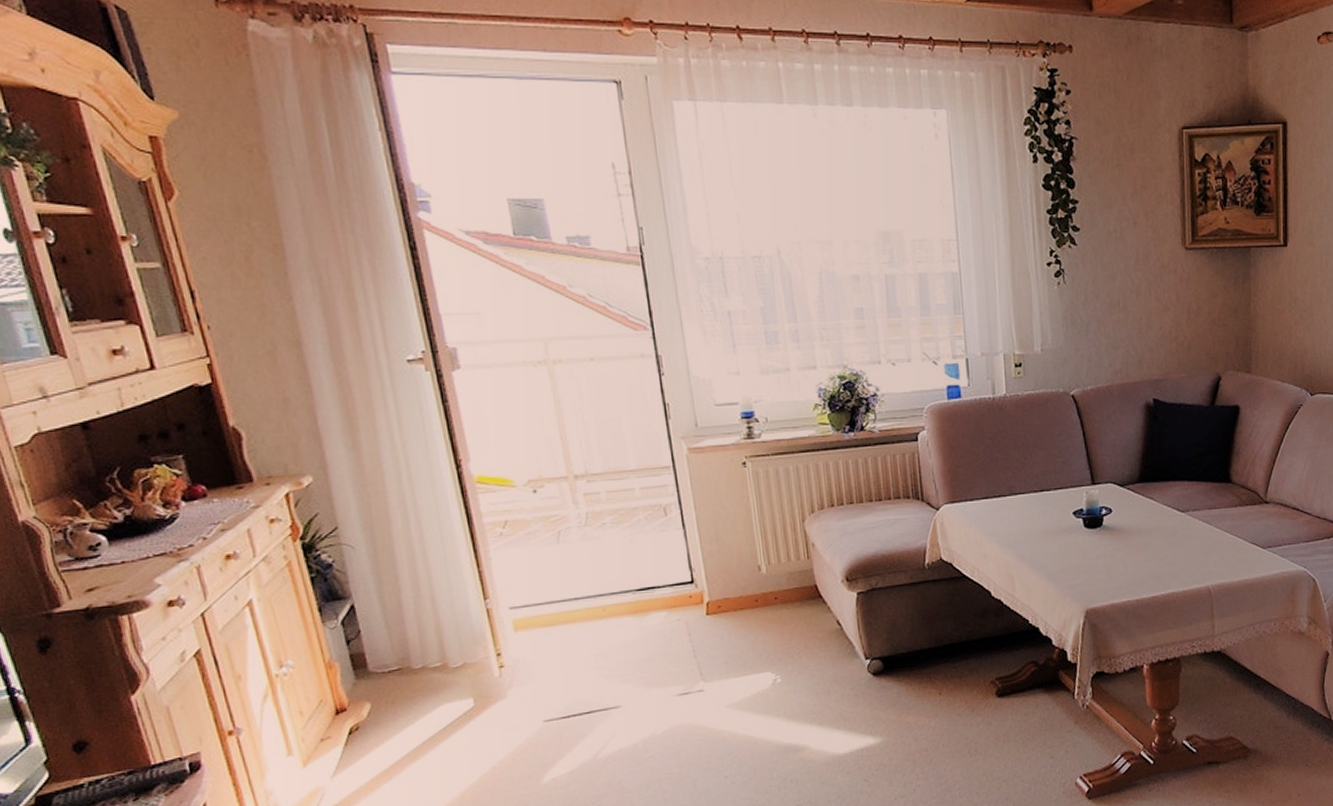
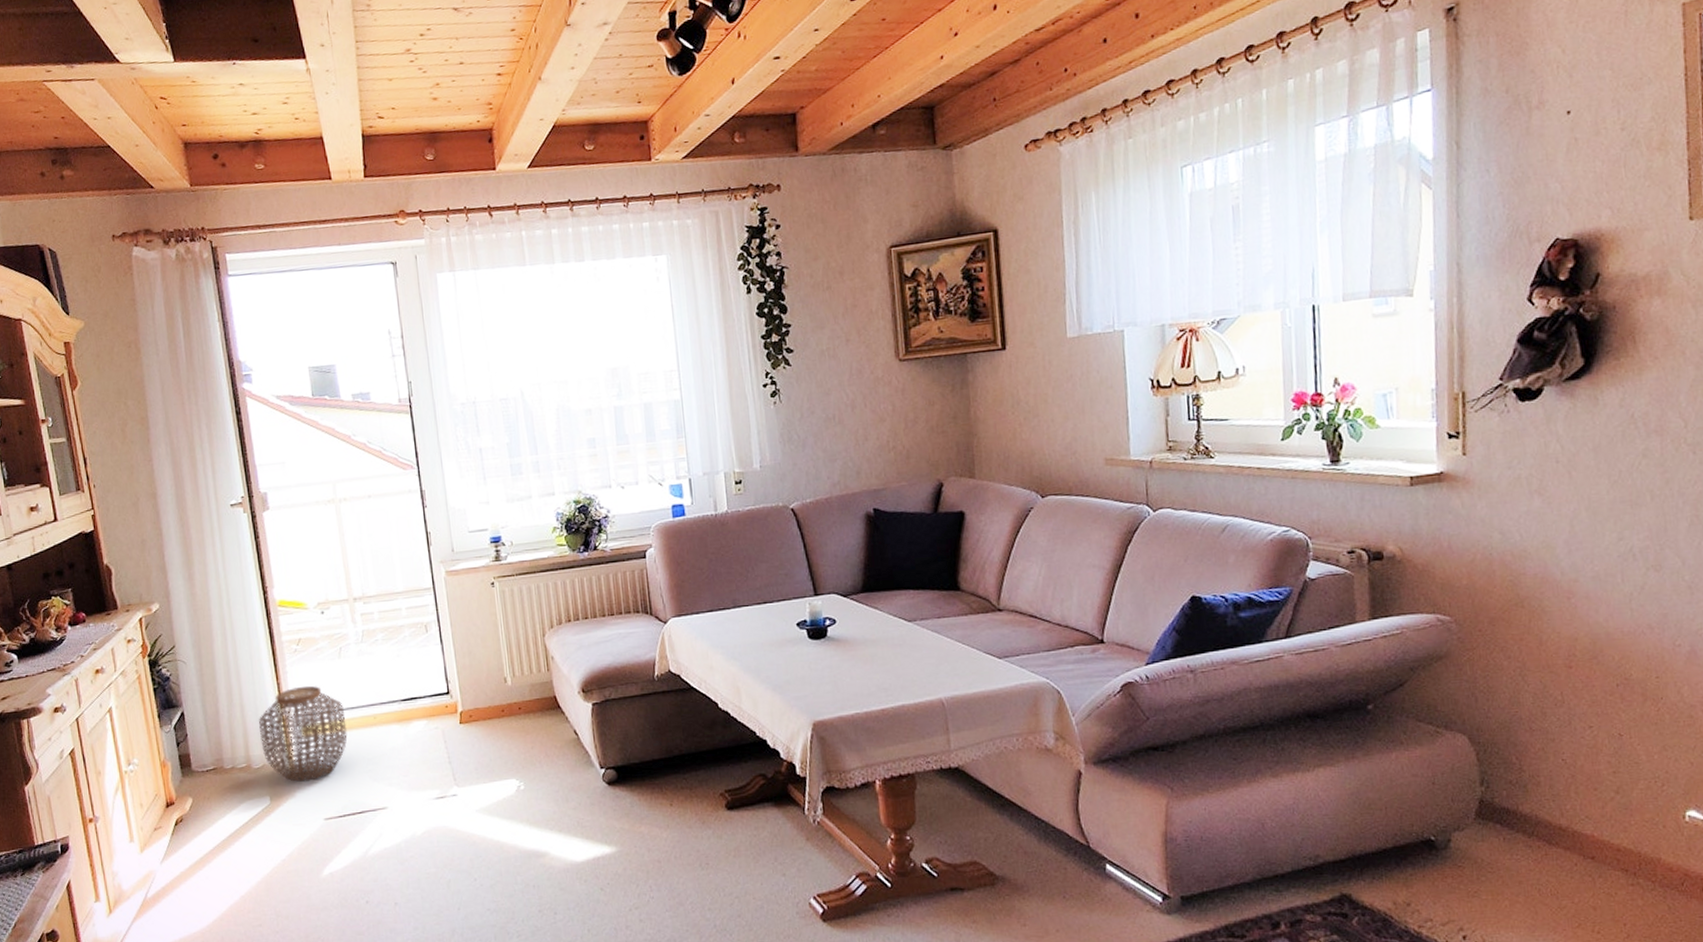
woven basket: none [456,574,570,682] -> present [259,685,348,782]

